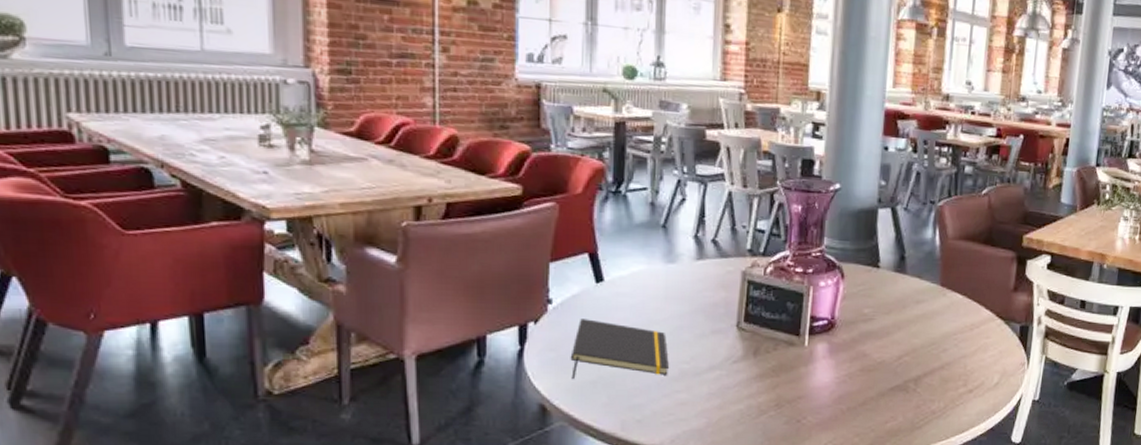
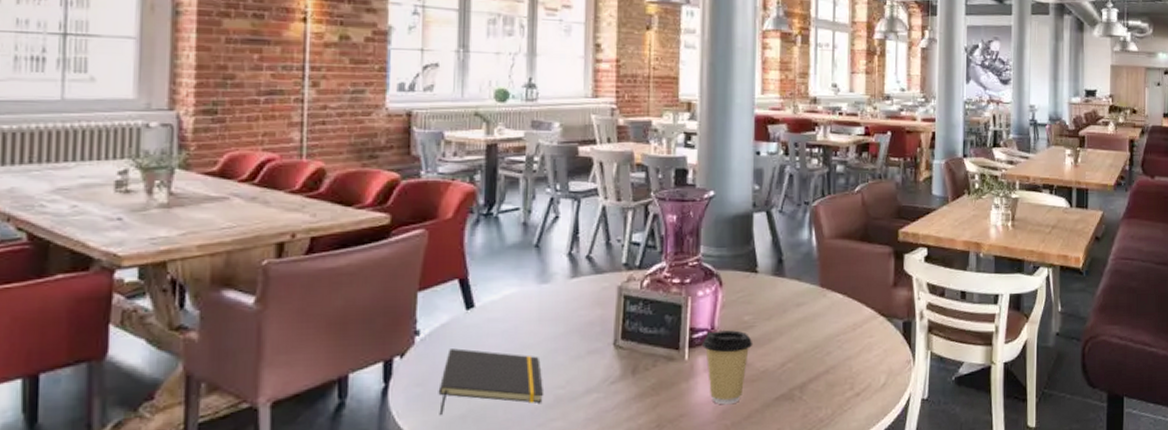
coffee cup: none [822,321,872,391] -> present [703,330,753,405]

